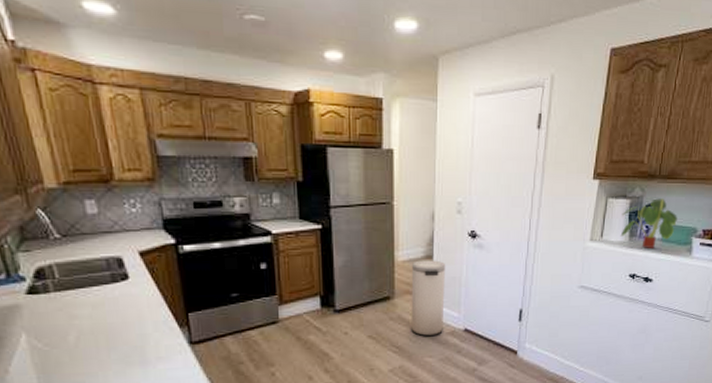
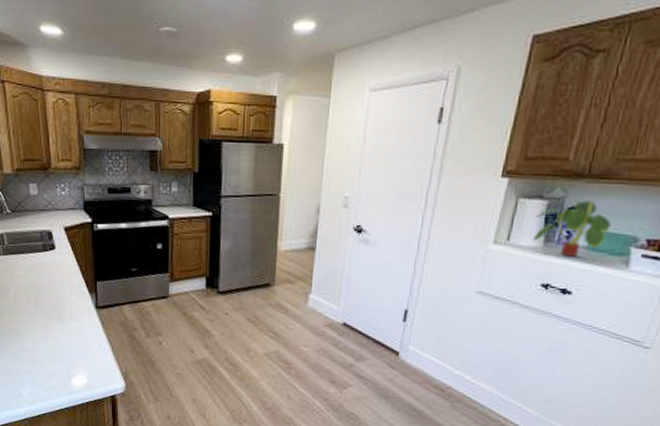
pedal bin: present [411,260,446,337] -> none [288,251,329,327]

